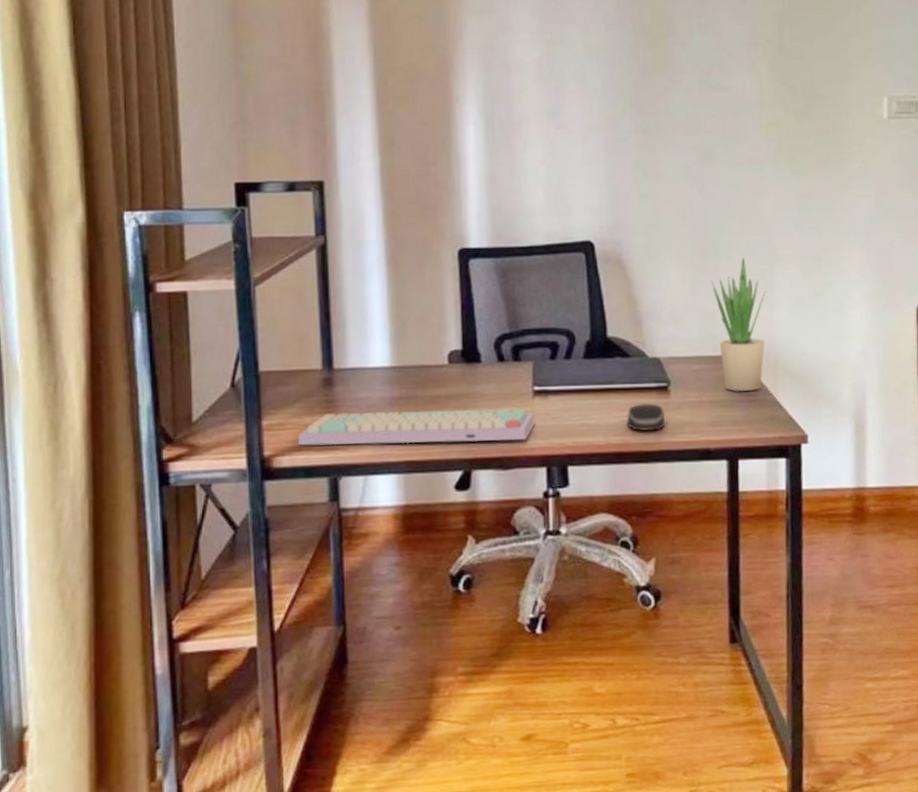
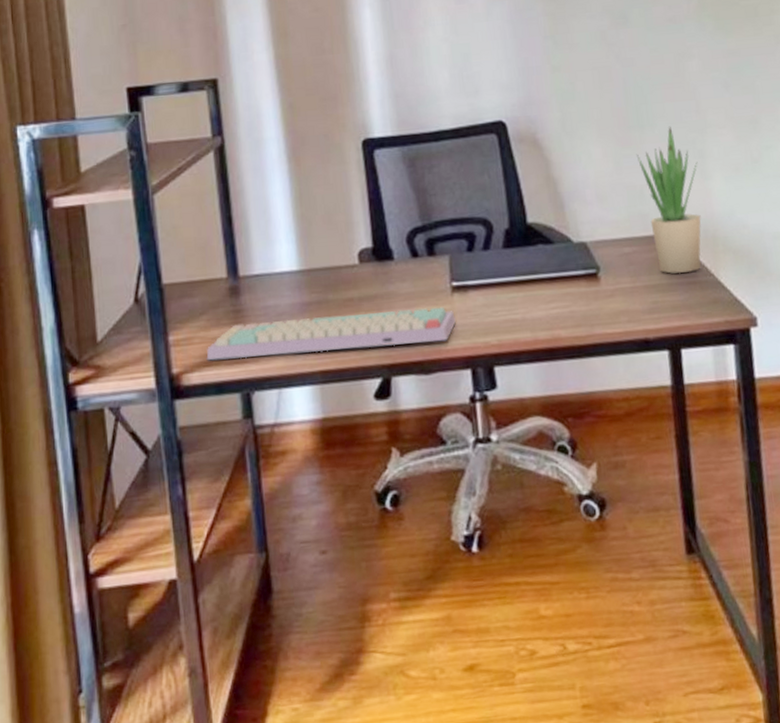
computer mouse: present [626,403,665,431] -> none [554,292,597,324]

